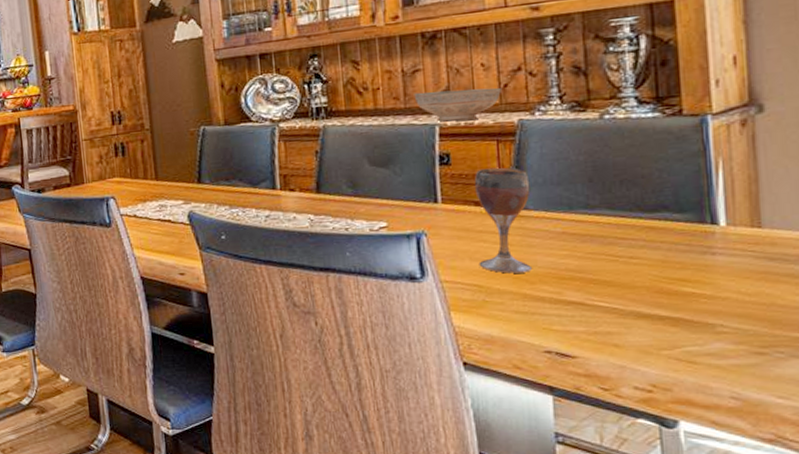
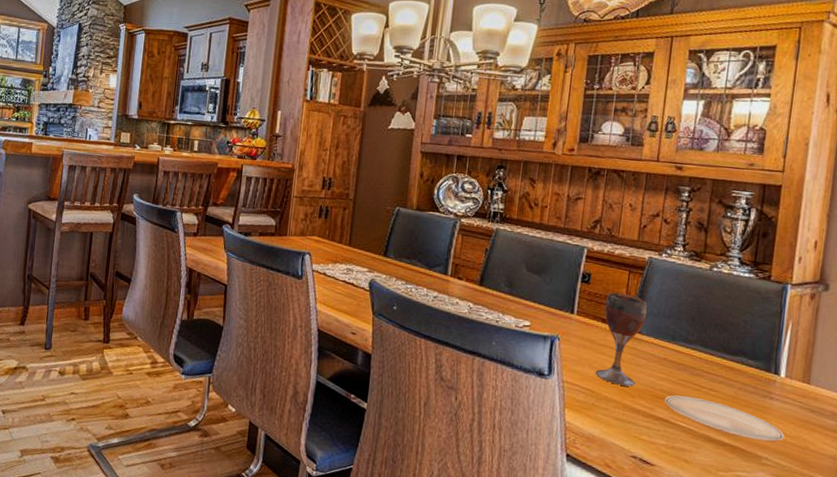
decorative bowl: present [413,87,503,122] -> none [572,217,642,250]
plate: none [572,270,740,307] -> present [664,395,784,443]

